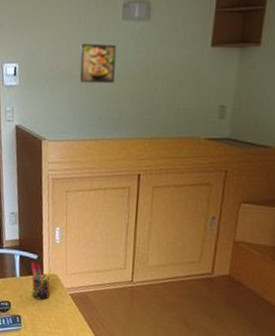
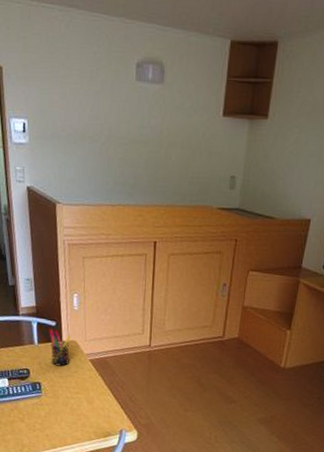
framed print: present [80,43,117,84] -> none [93,103,131,148]

